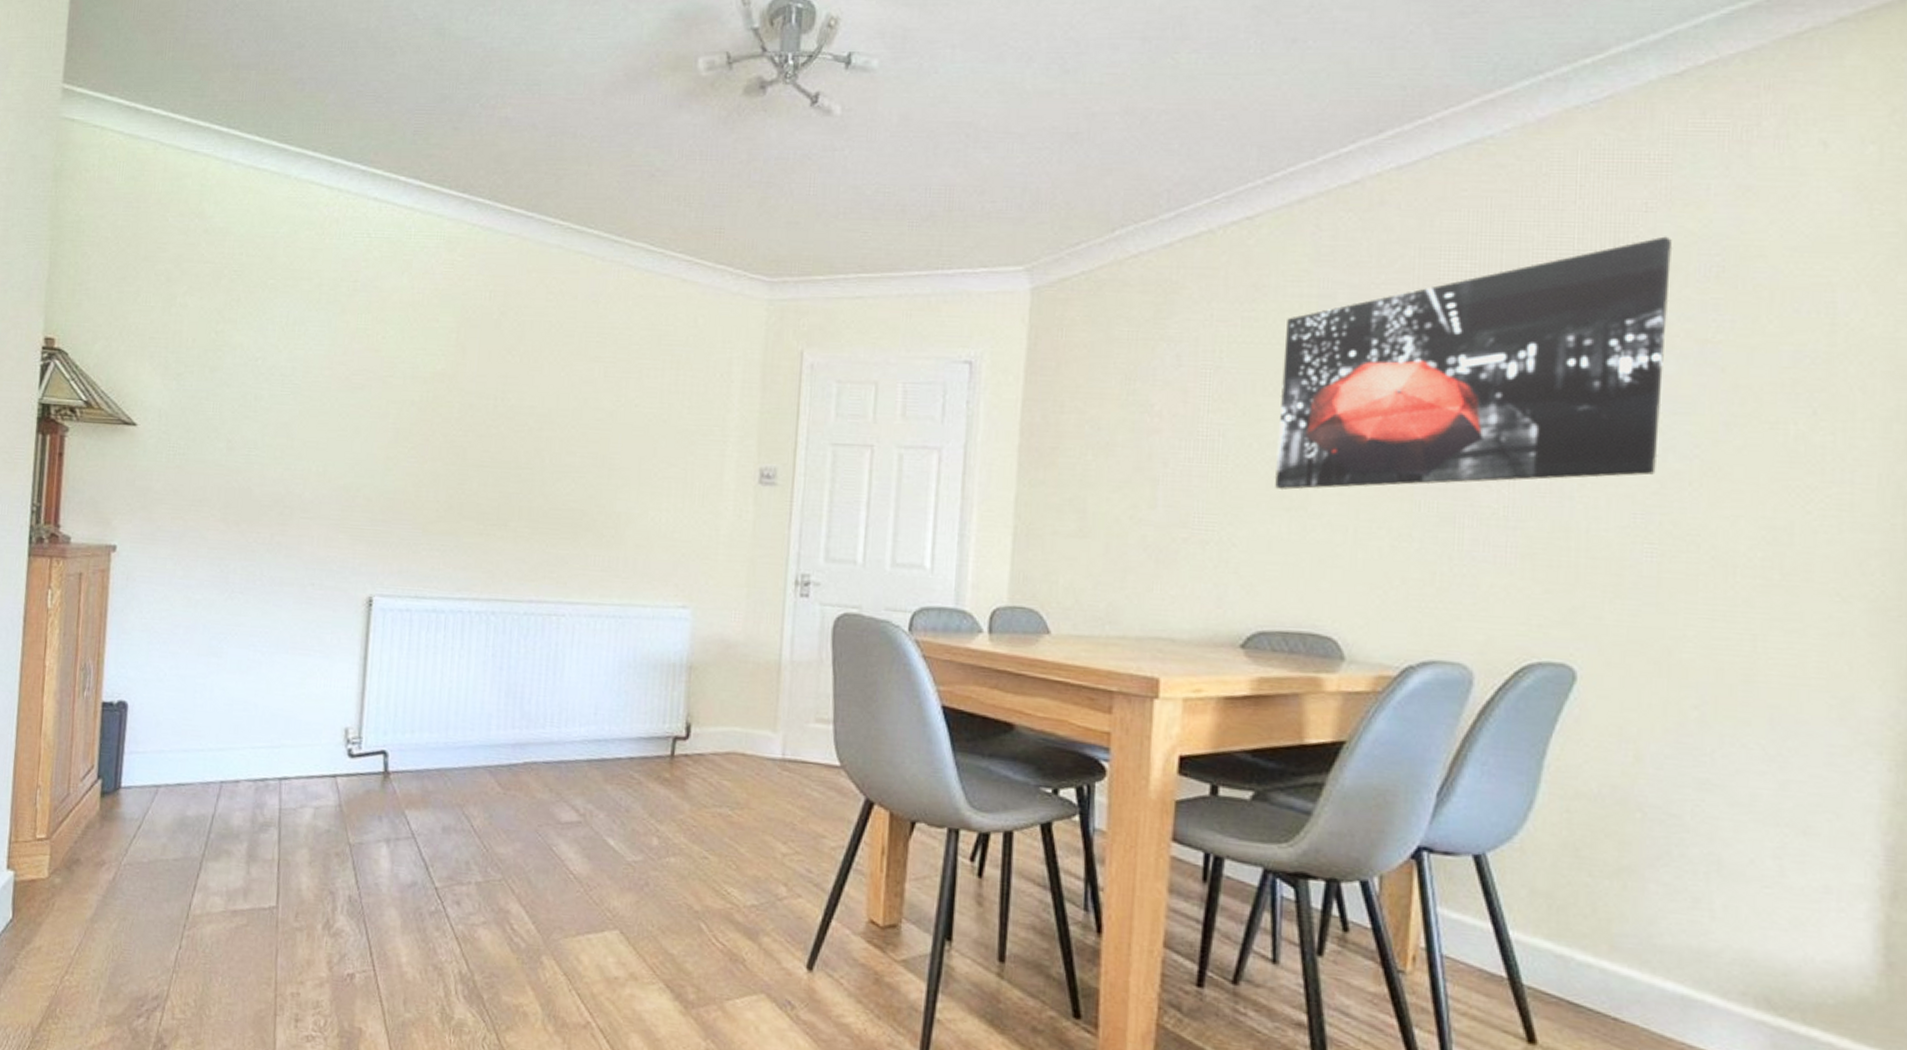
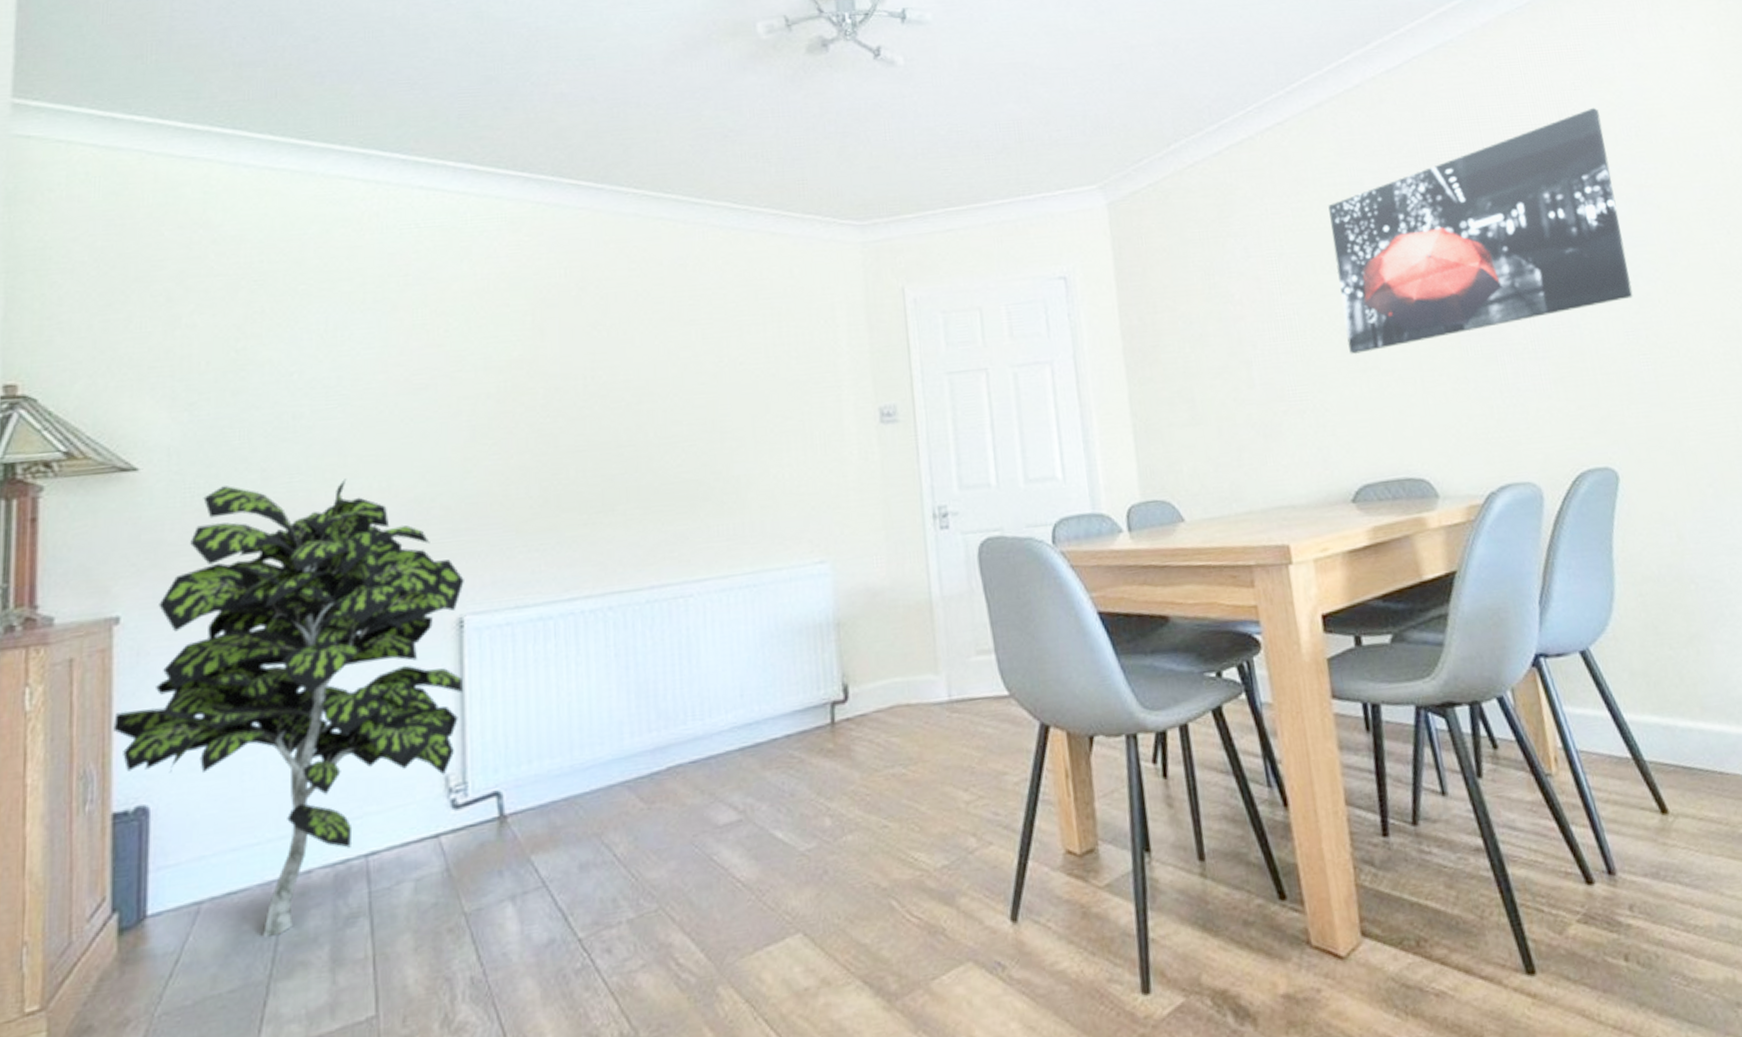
indoor plant: none [107,450,376,826] -> present [113,479,464,937]

